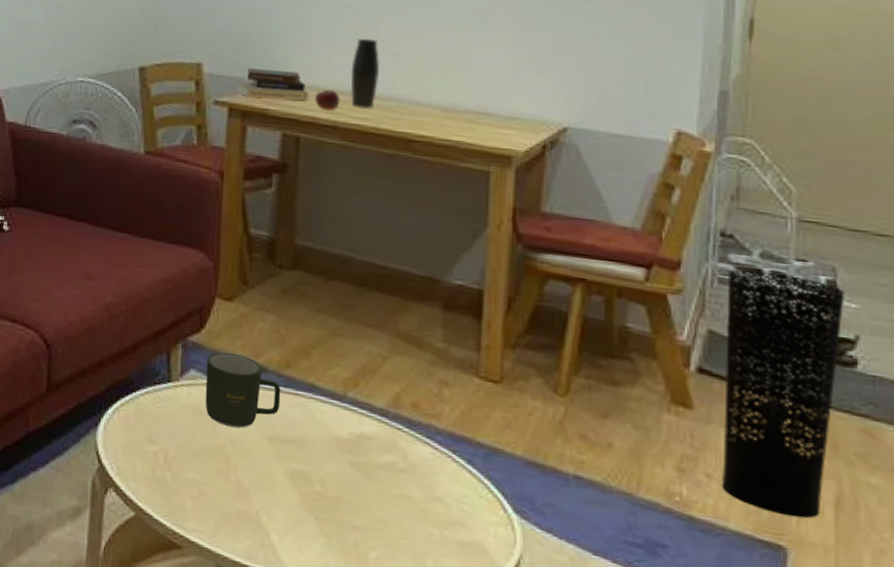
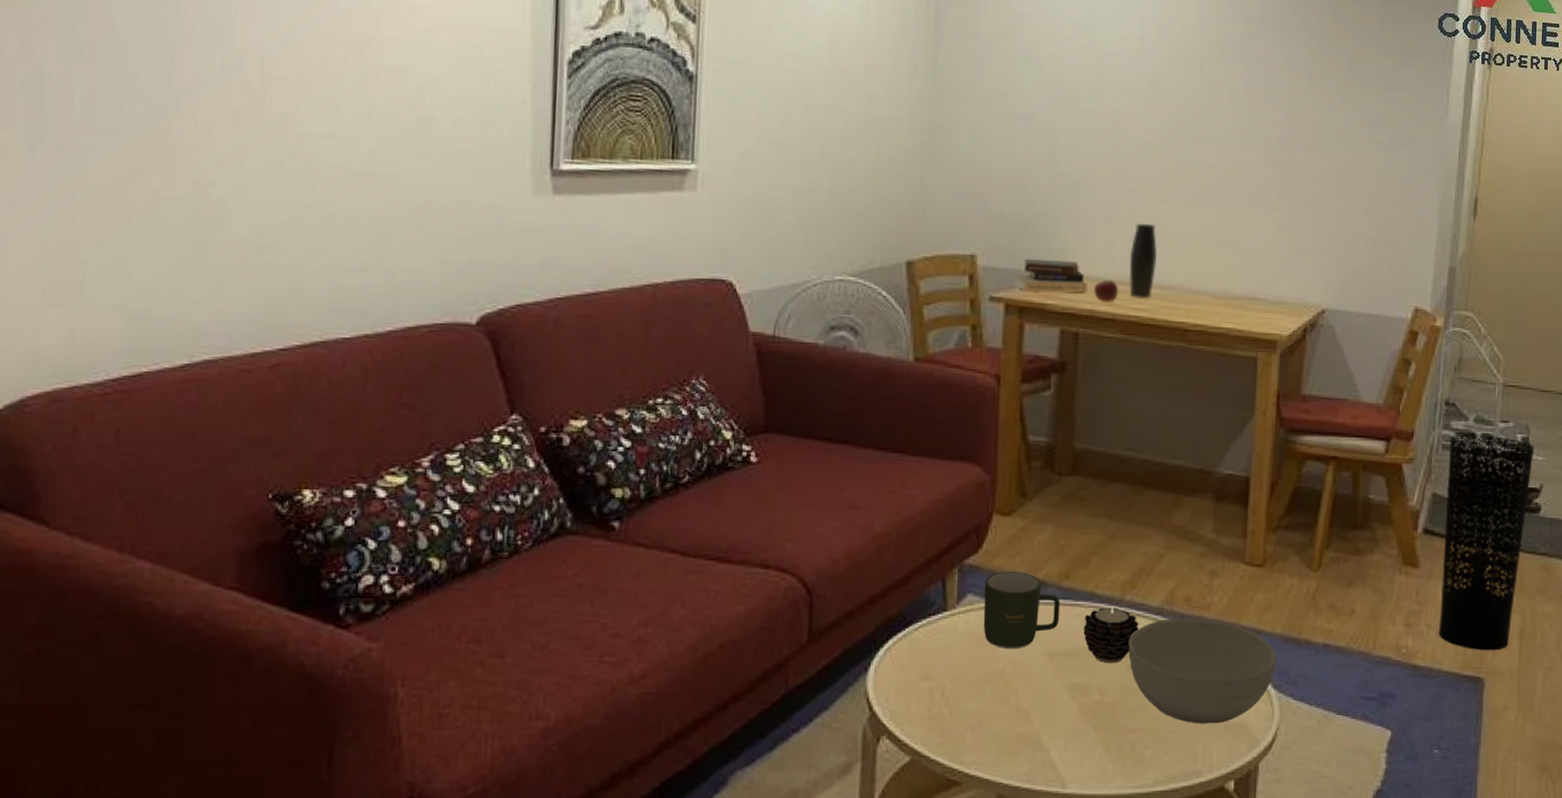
candle: none [304,400,362,458] -> present [1083,606,1139,664]
bowl: none [351,421,519,539] -> present [1128,618,1277,724]

